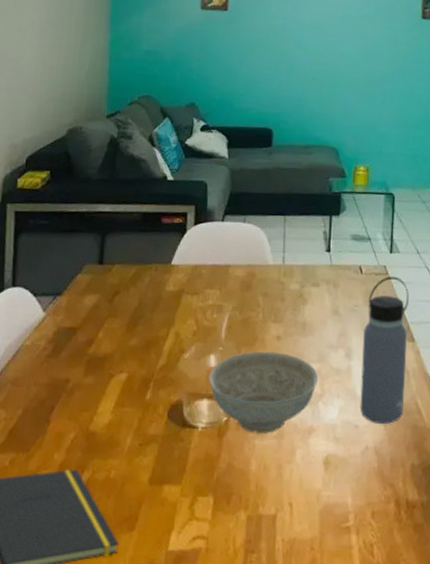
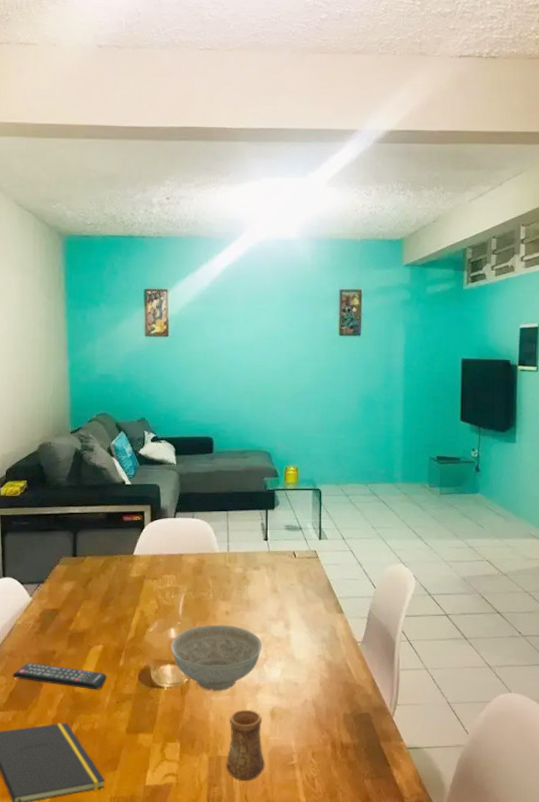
remote control: none [14,392,130,429] -> present [12,662,107,690]
cup: none [267,456,315,547] -> present [226,709,265,782]
water bottle: present [360,276,409,424] -> none [298,559,337,681]

